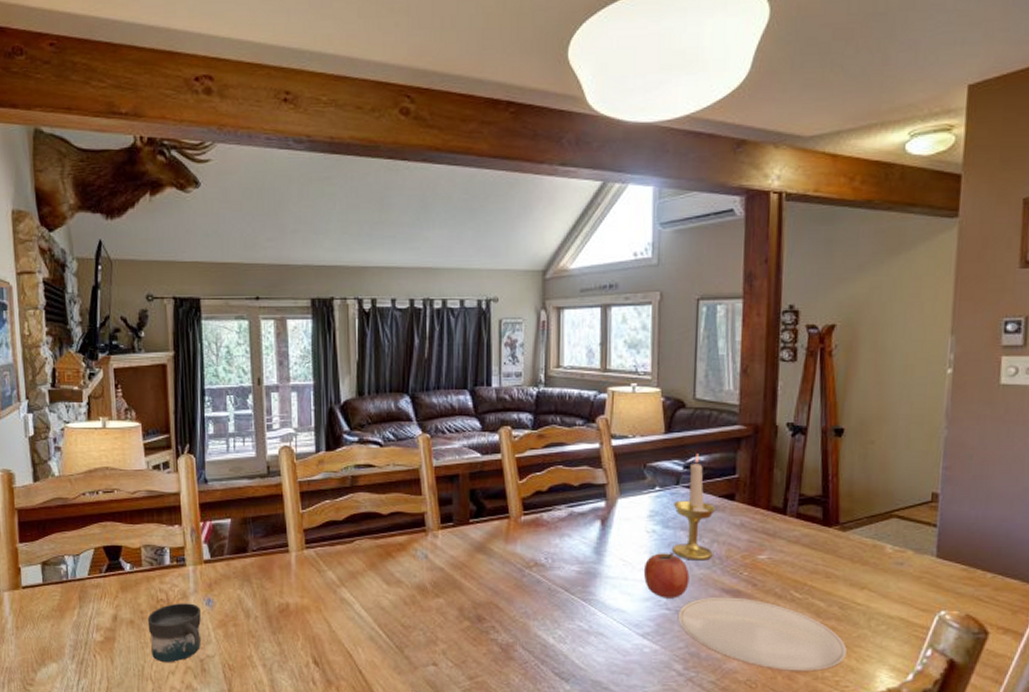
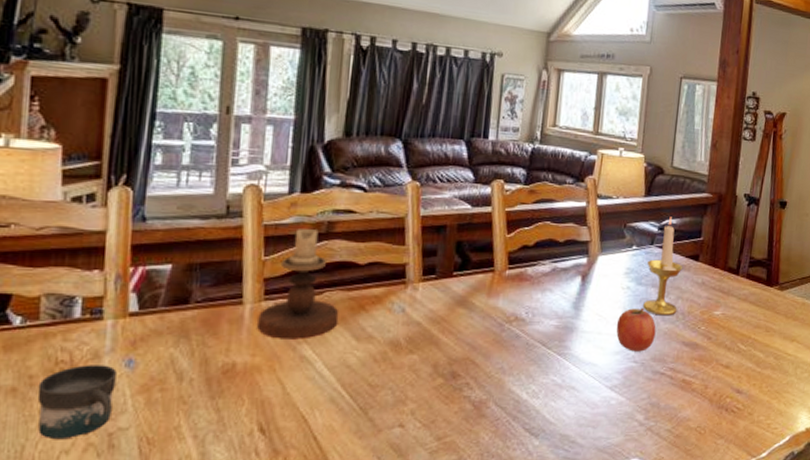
candlestick: none [302,484,370,583] -> present [257,229,339,339]
plate: present [677,596,847,672] -> none [643,349,778,417]

